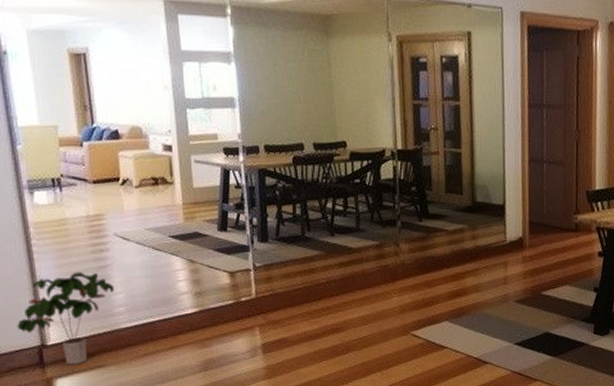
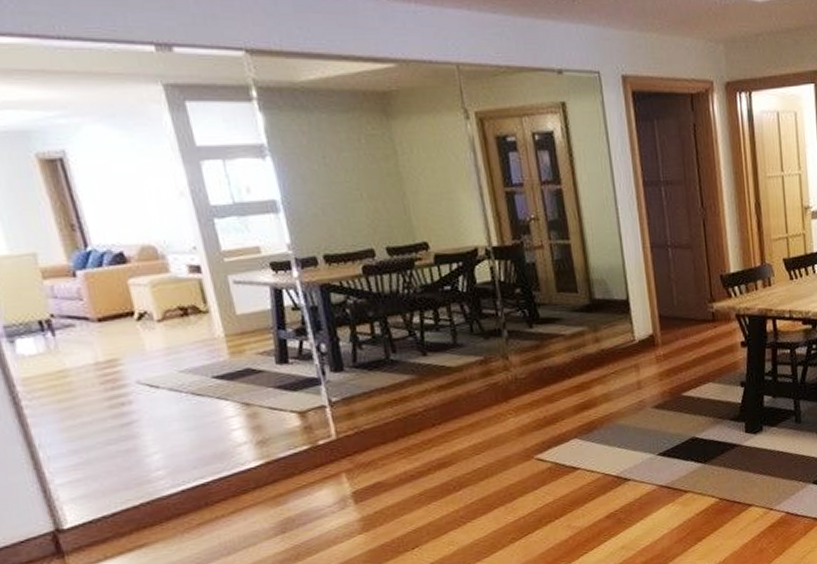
potted plant: present [17,272,114,365] -> none [16,433,147,550]

